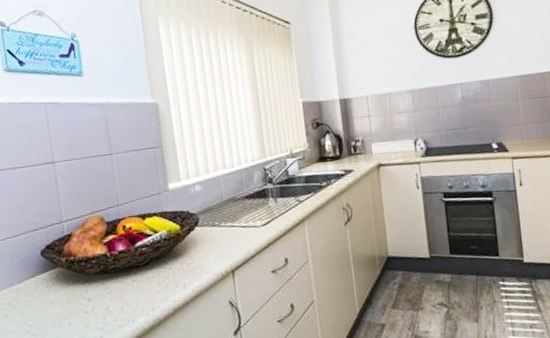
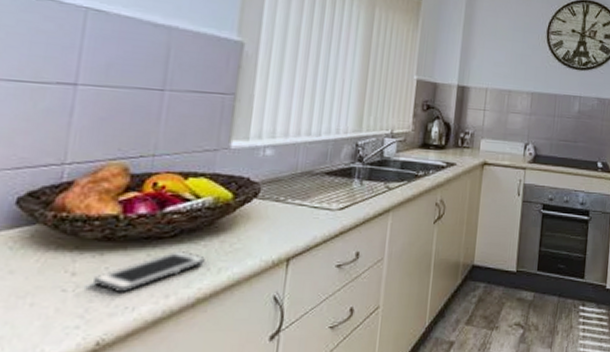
cell phone: none [103,274,173,310] -> present [93,251,205,292]

